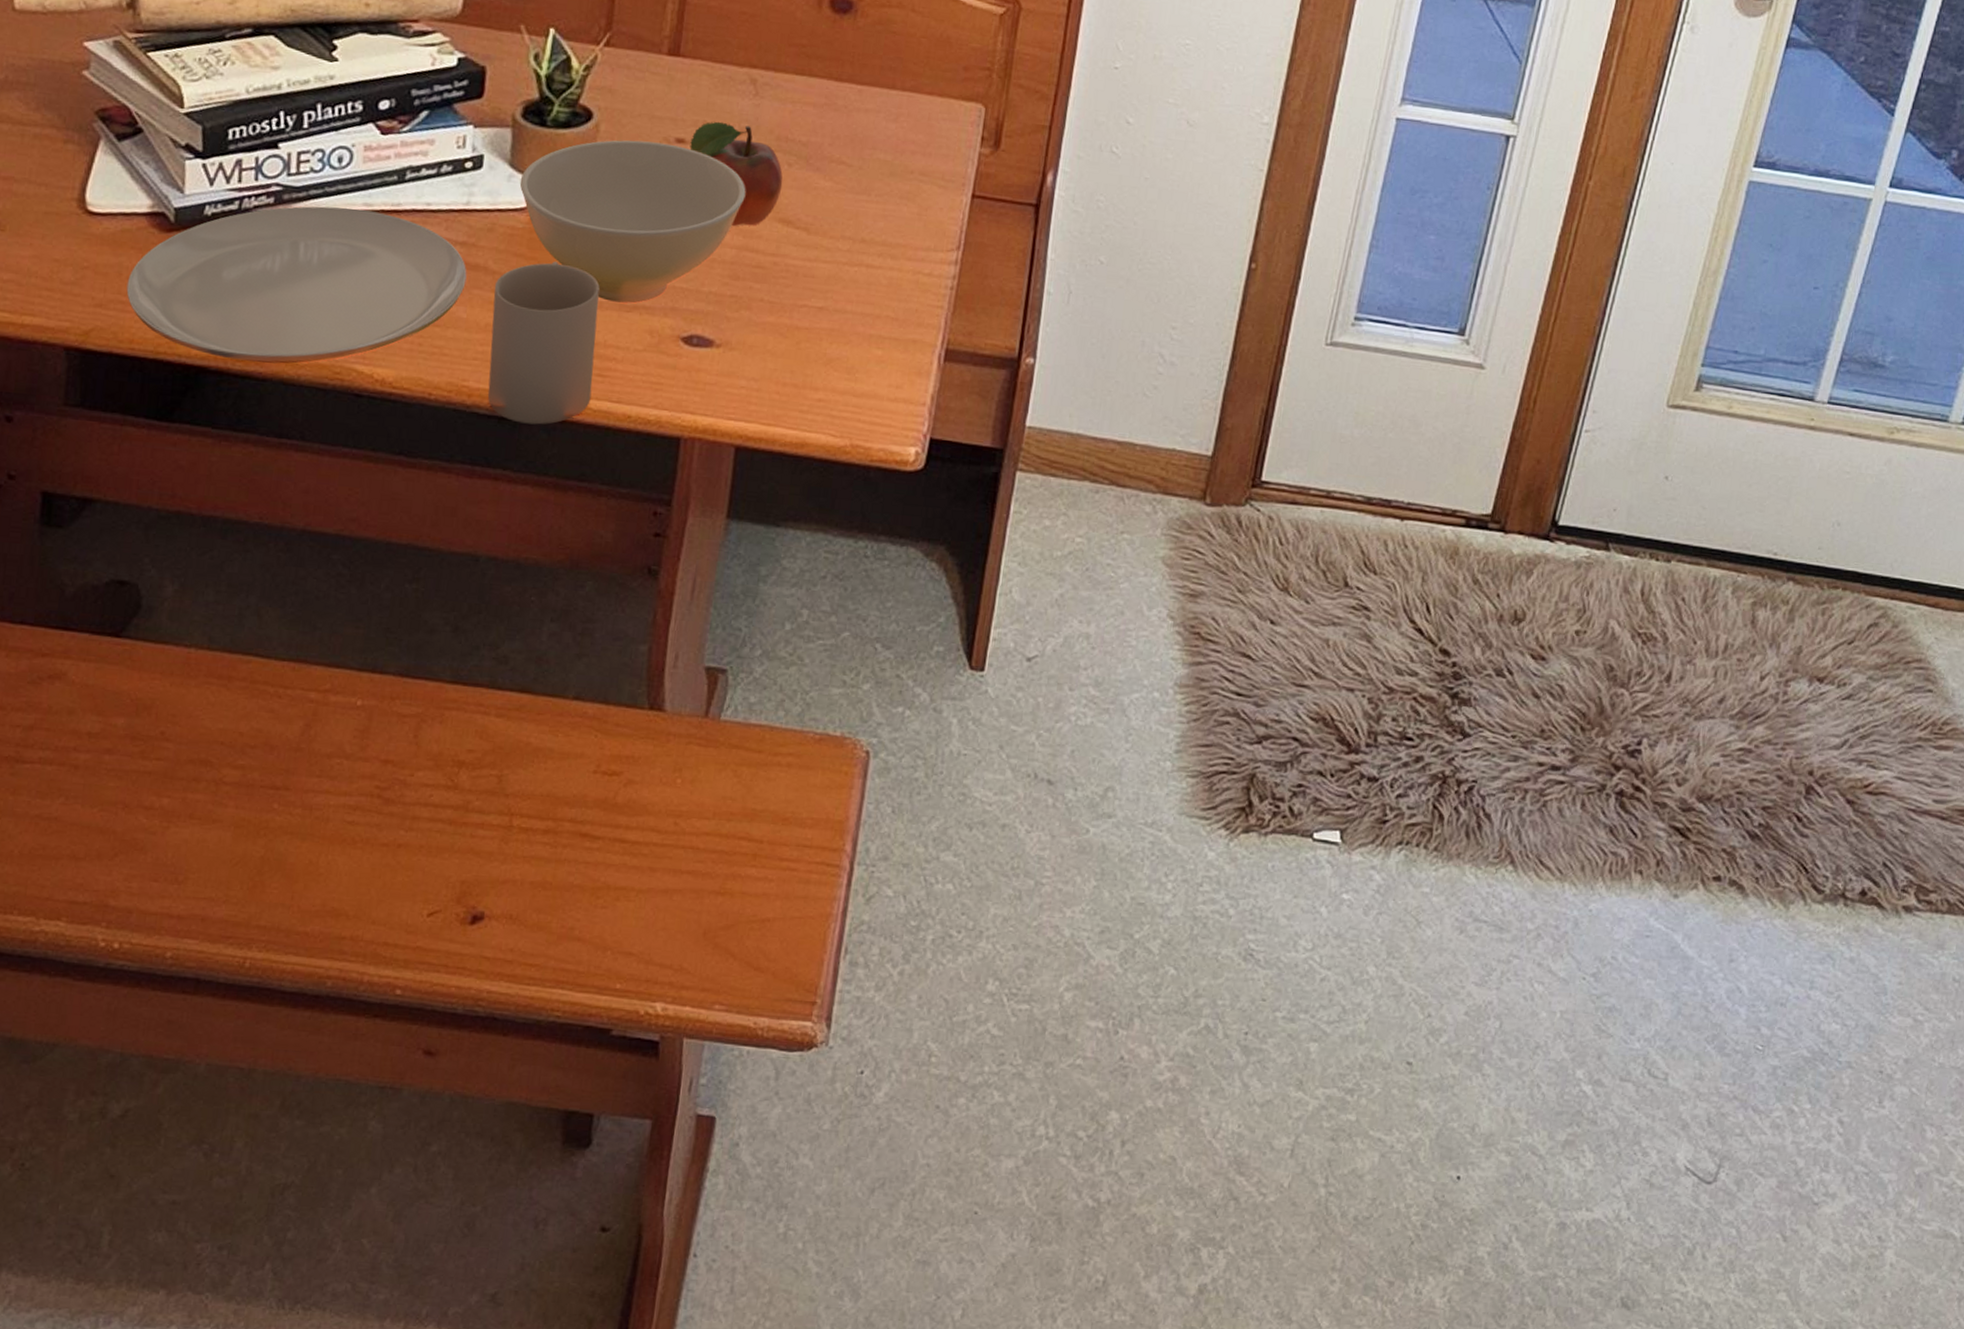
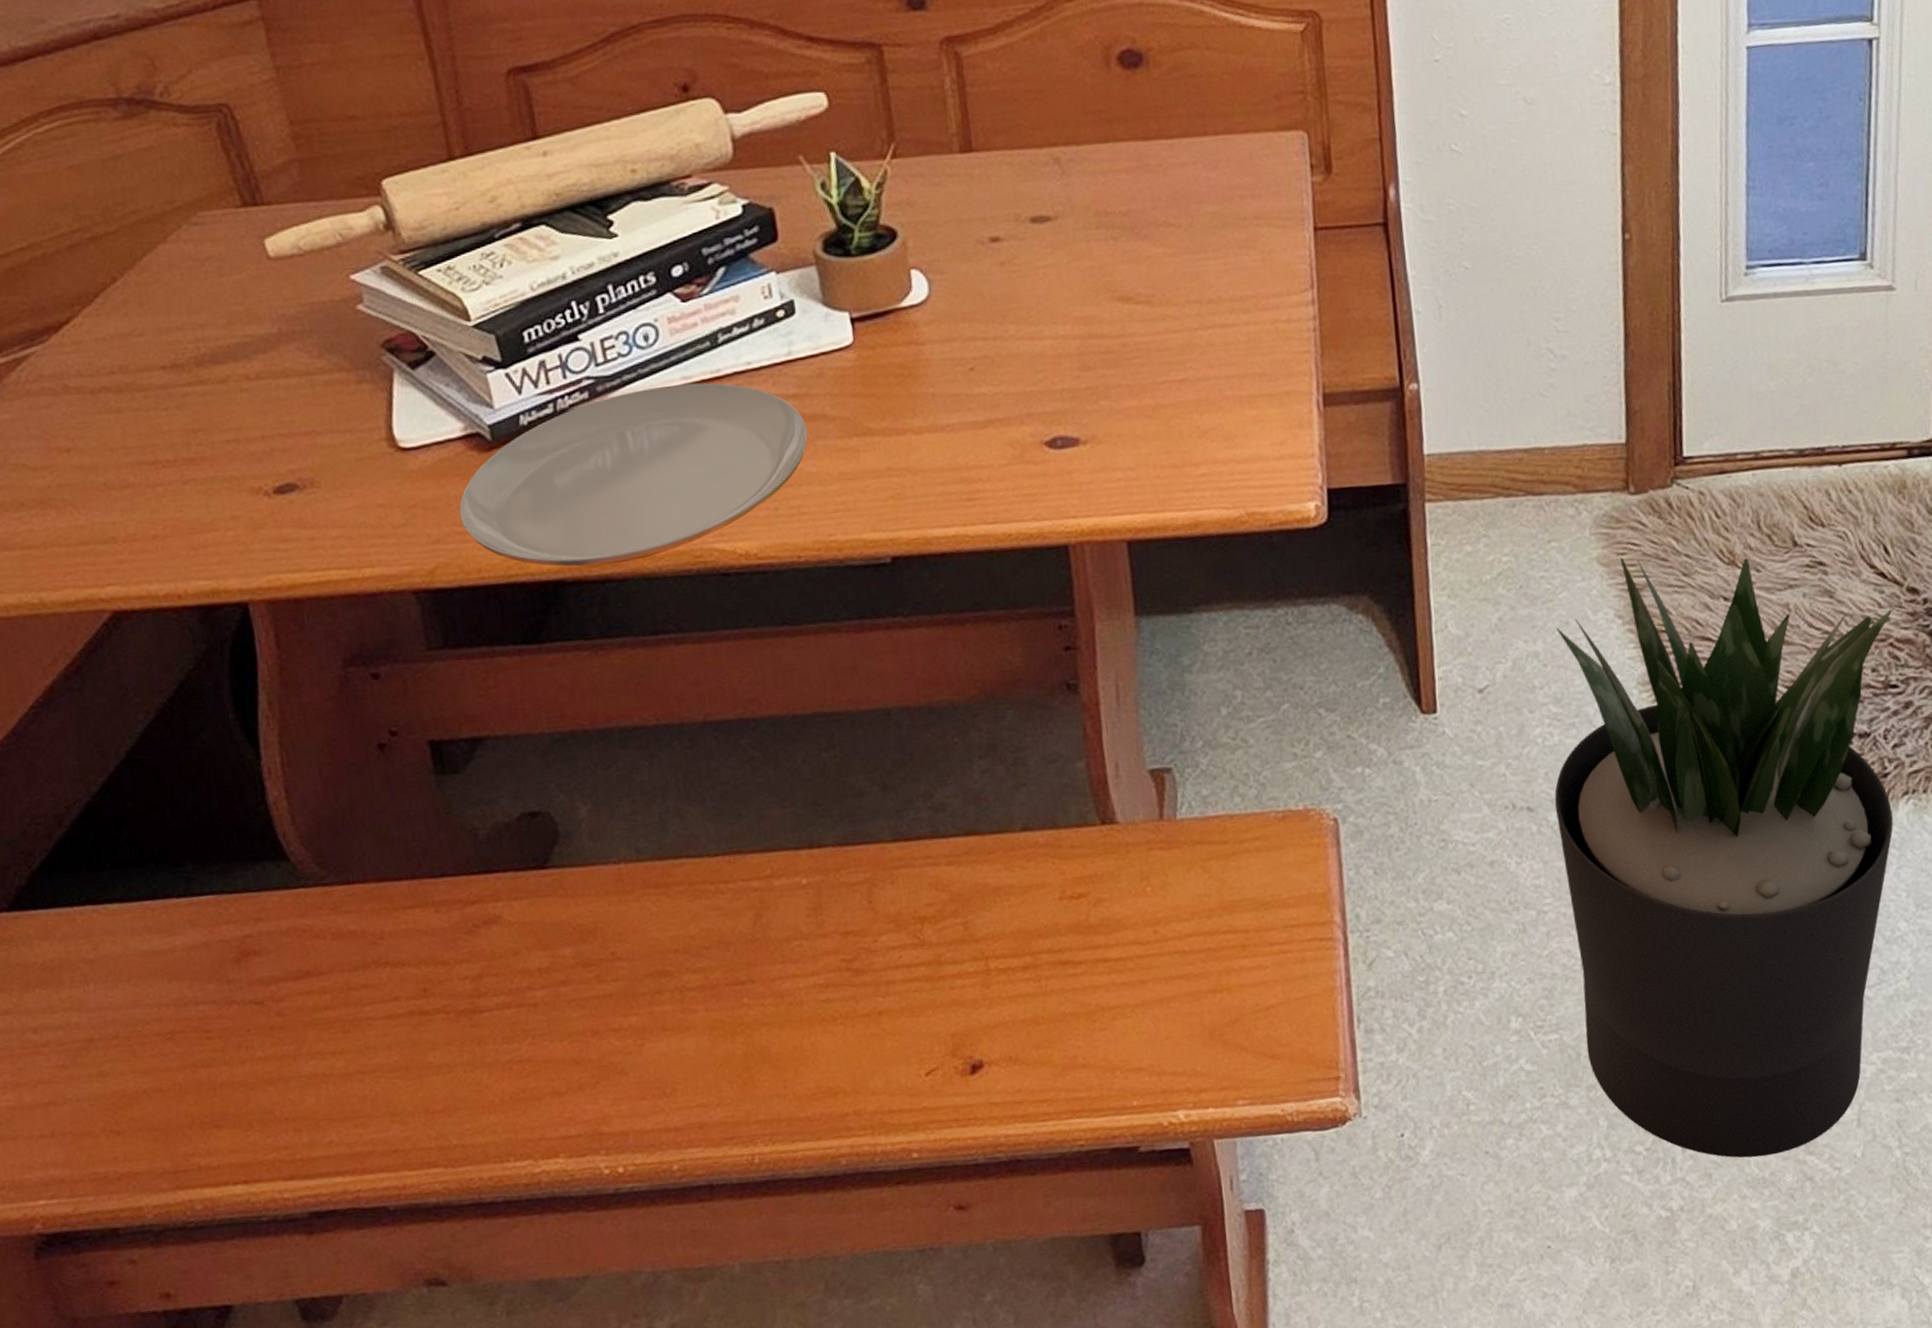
cup: present [487,261,600,425] -> none [837,393,966,567]
bowl: present [519,140,746,304] -> none [837,245,1077,422]
fruit: present [690,121,783,227] -> none [1005,208,1113,317]
planter: none [1052,562,1421,1168] -> present [1554,558,1894,1158]

